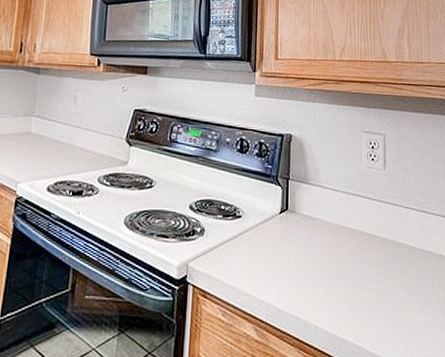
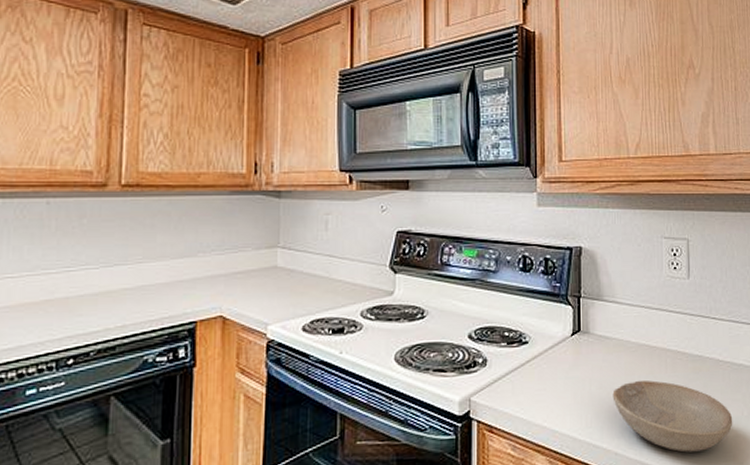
bowl: none [314,260,423,331] -> present [612,380,733,453]

